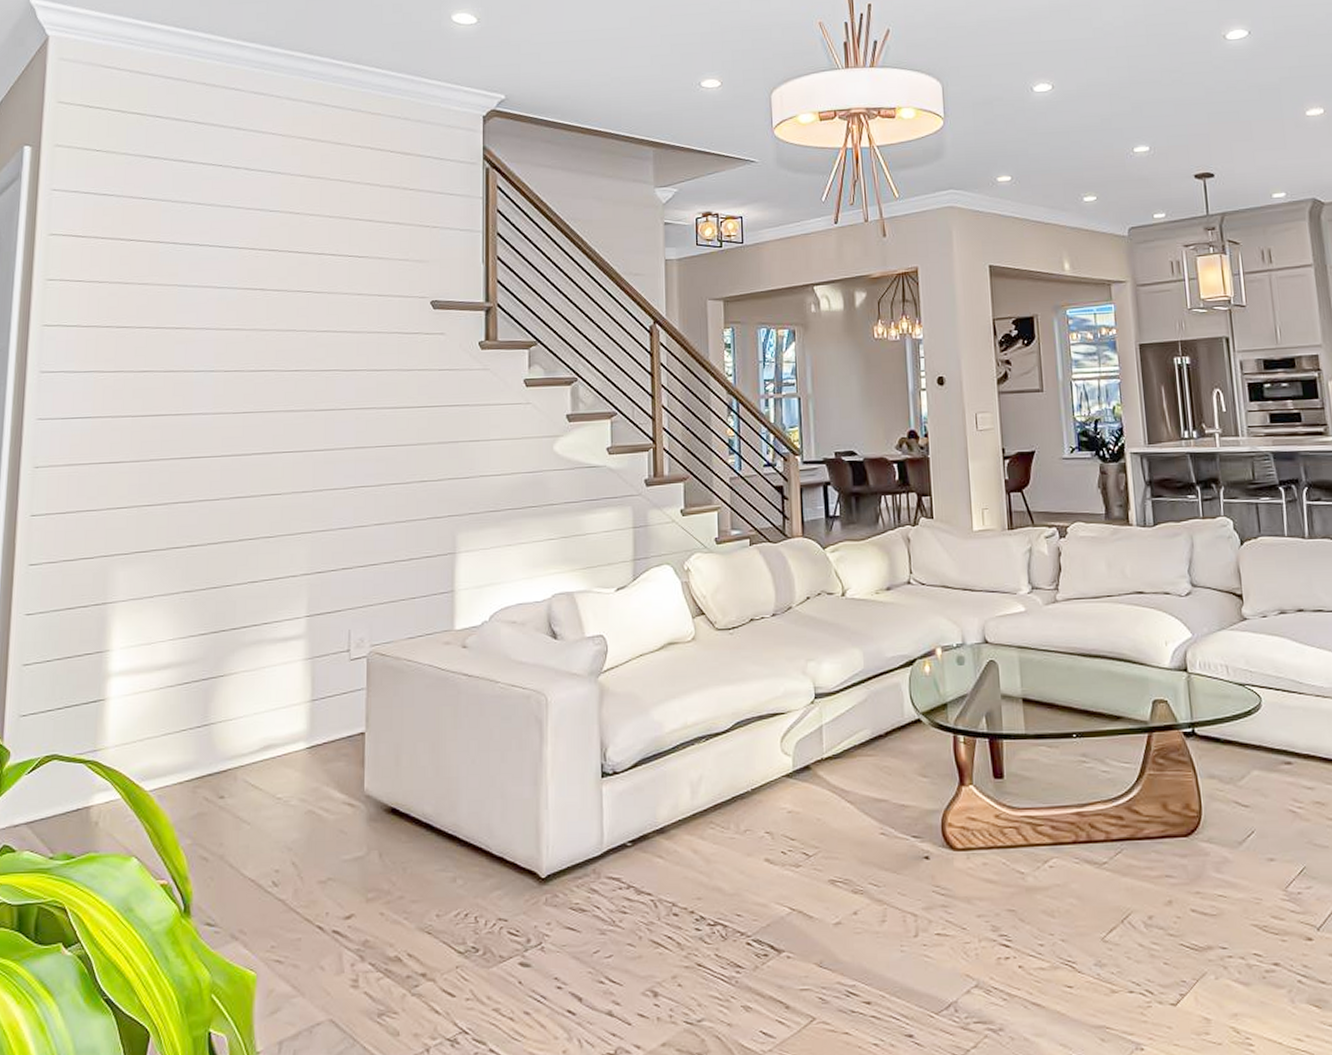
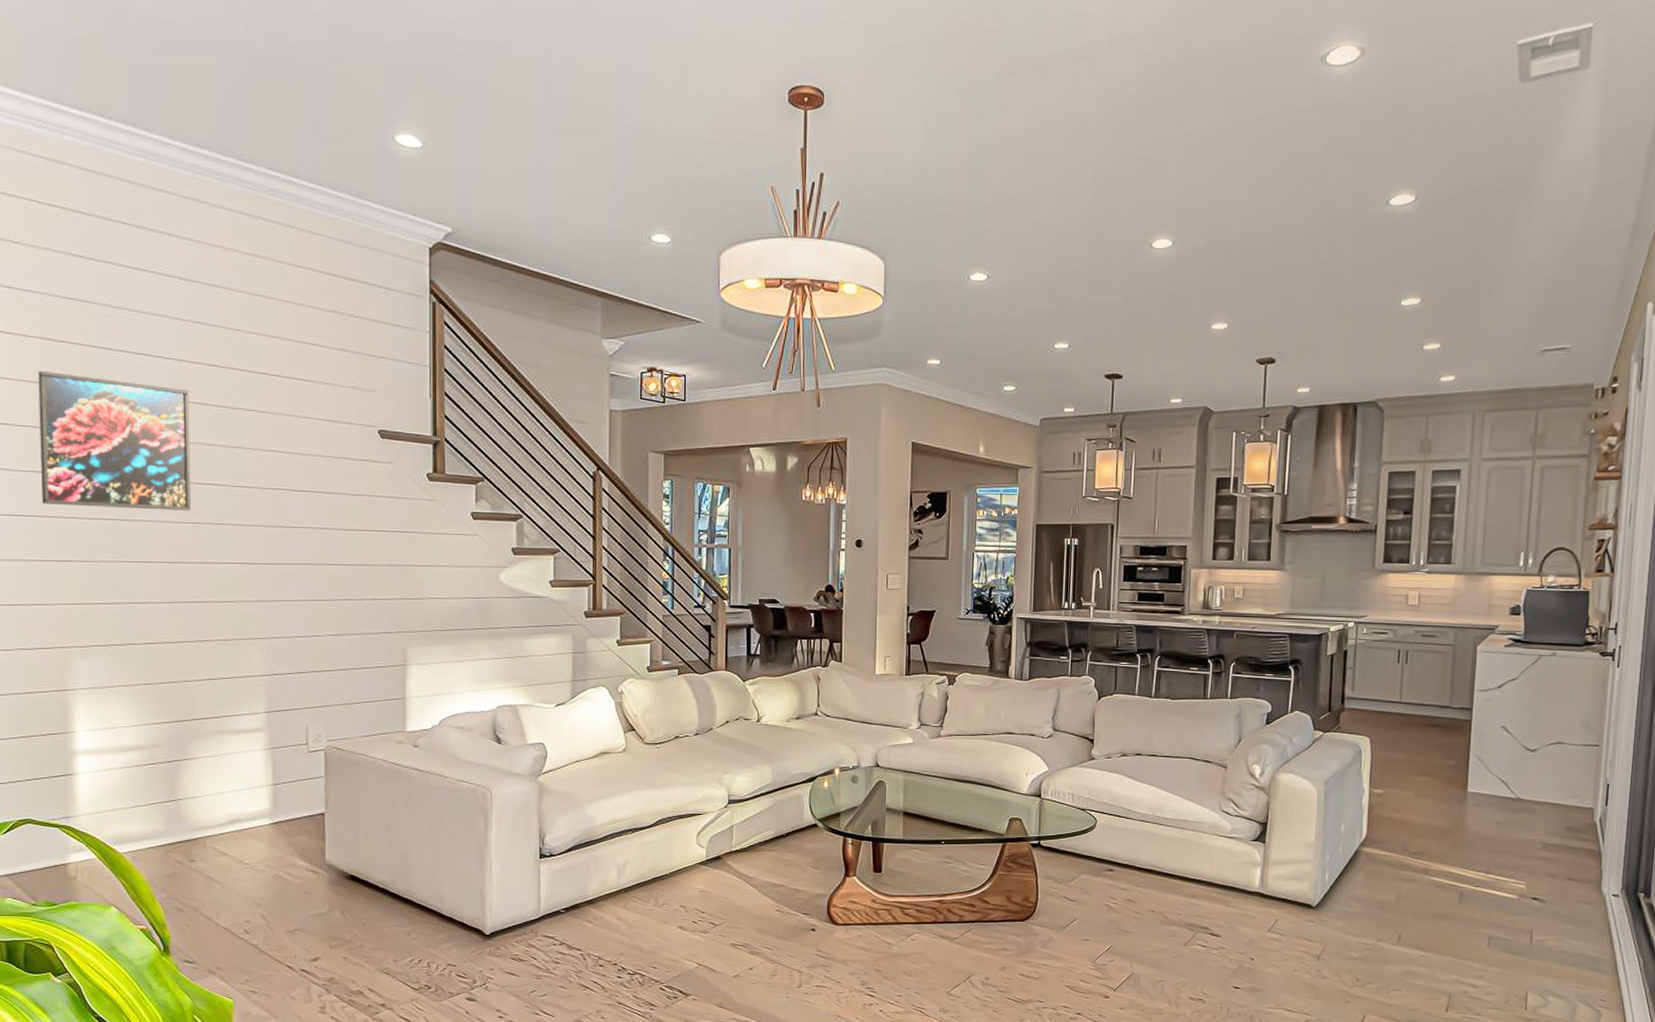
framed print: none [100,270,248,404] -> present [38,370,192,511]

